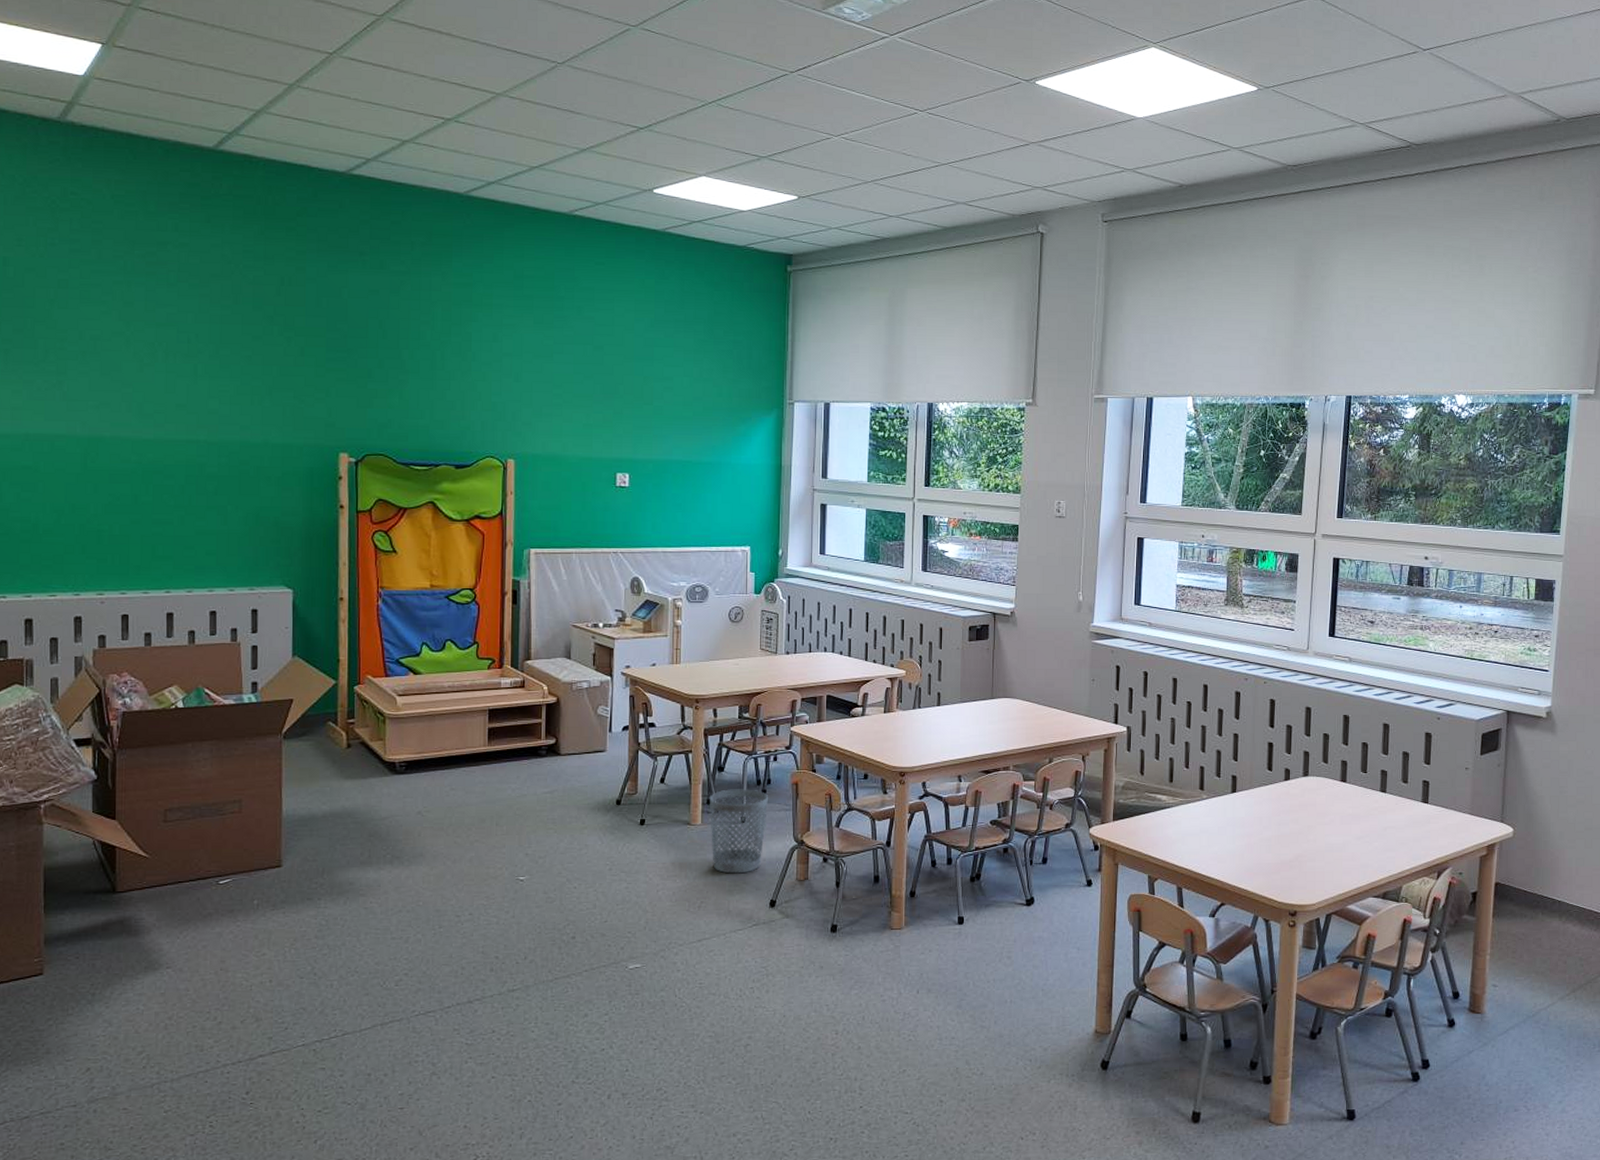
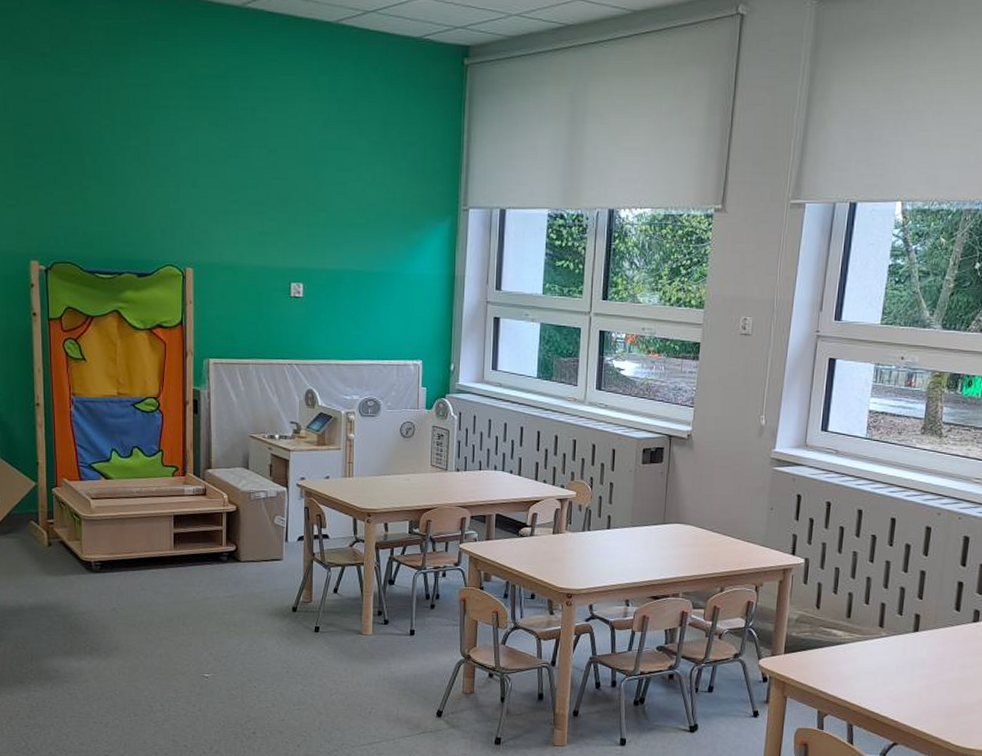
wastebasket: present [709,789,768,874] -> none [380,602,436,684]

